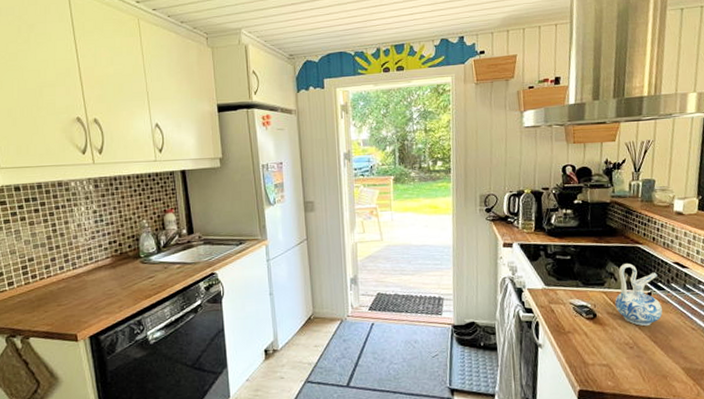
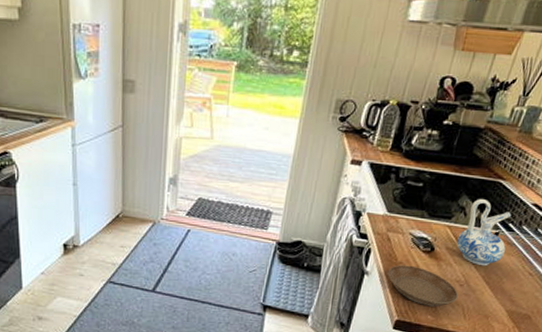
saucer: none [559,333,632,373] -> present [387,265,459,307]

